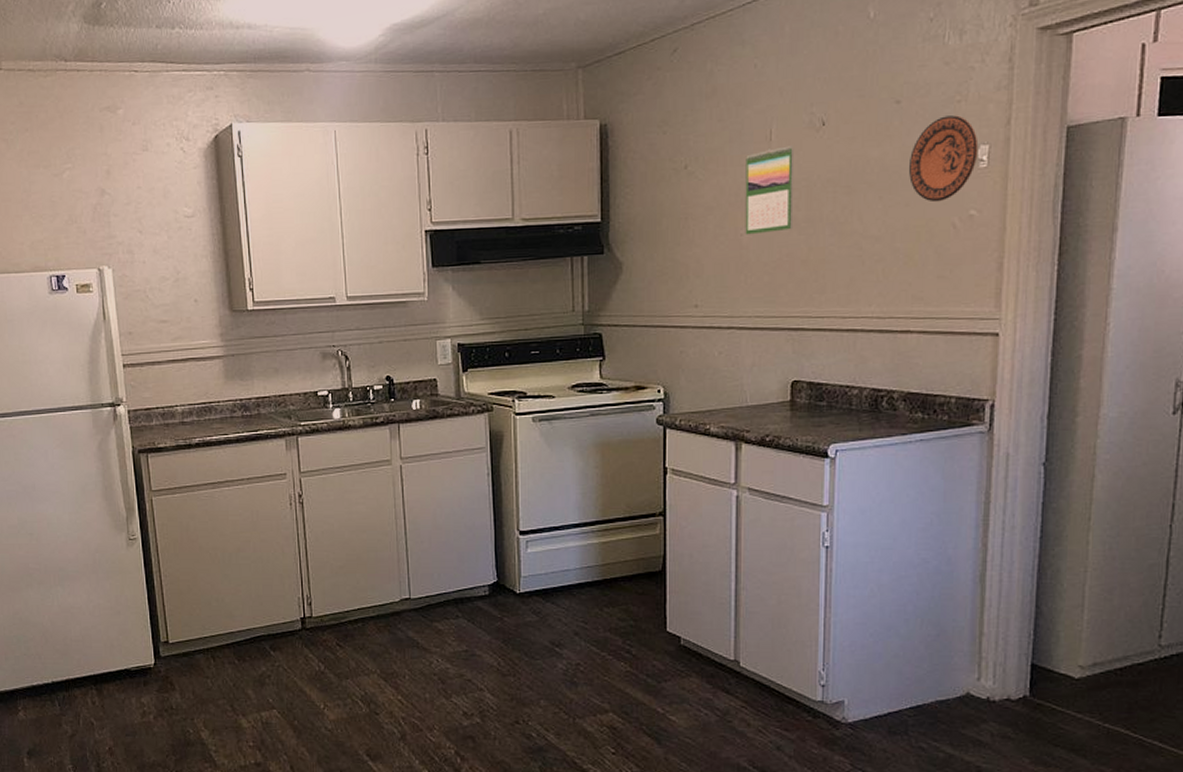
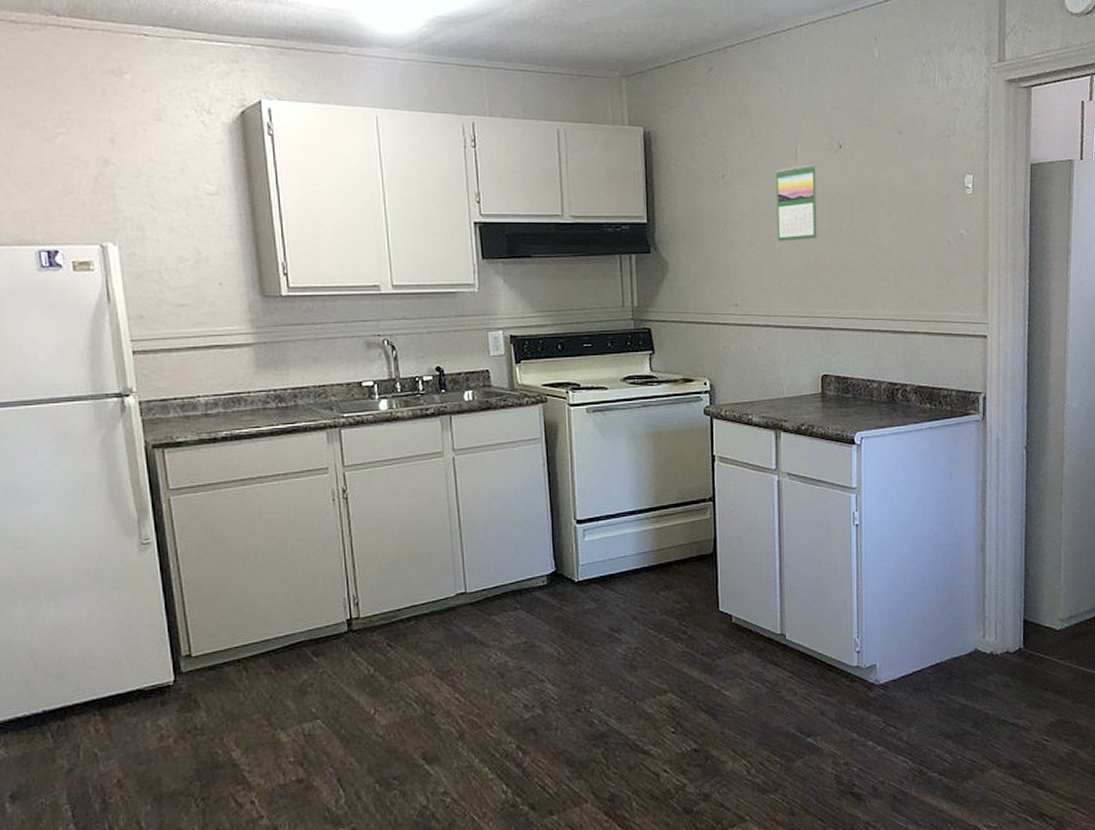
decorative plate: present [909,115,979,203] -> none [911,148,965,221]

